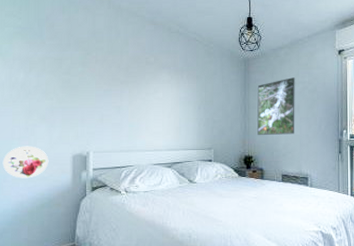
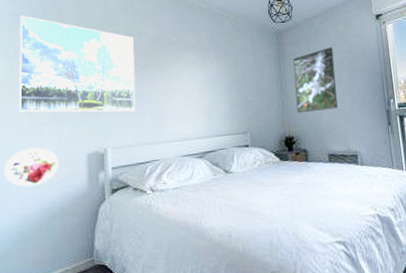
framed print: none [16,27,116,122] -> present [19,15,136,113]

